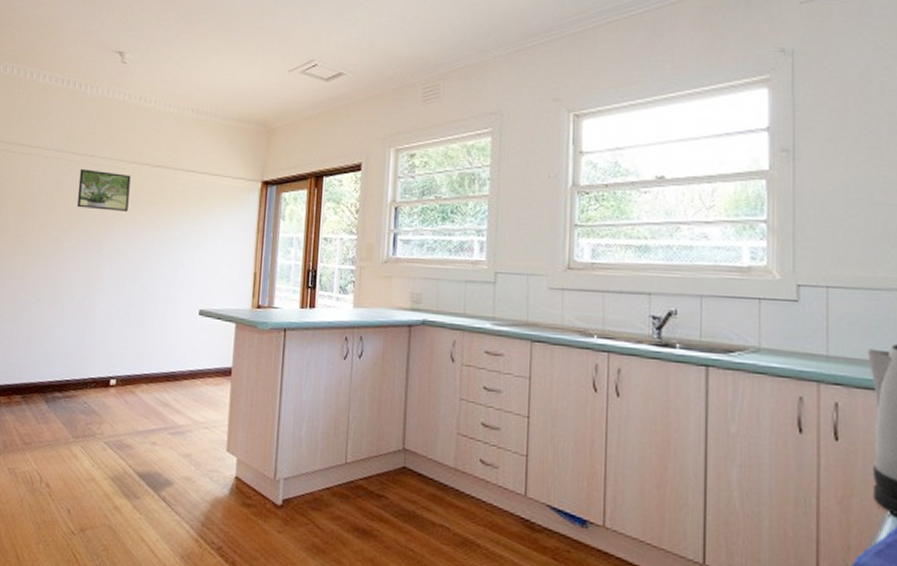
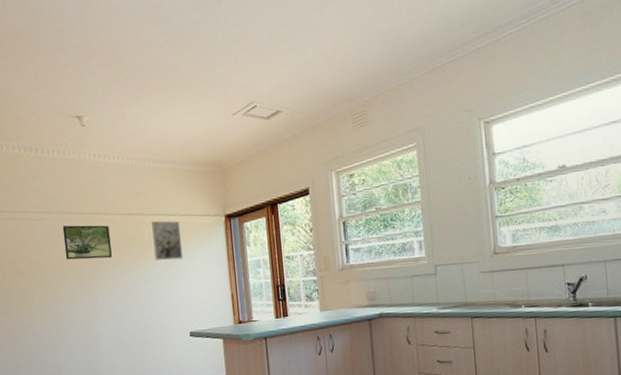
wall art: none [175,178,210,224] -> present [152,220,183,260]

